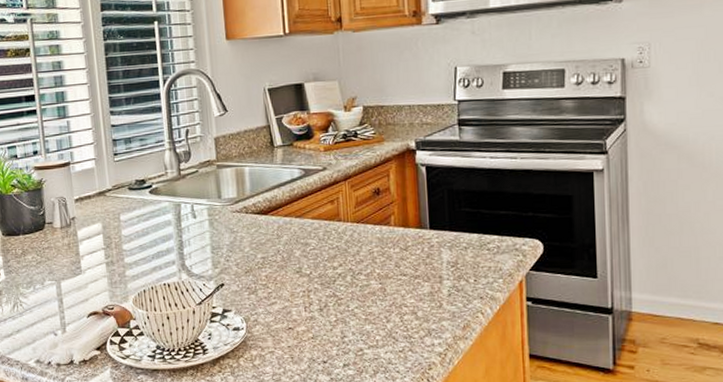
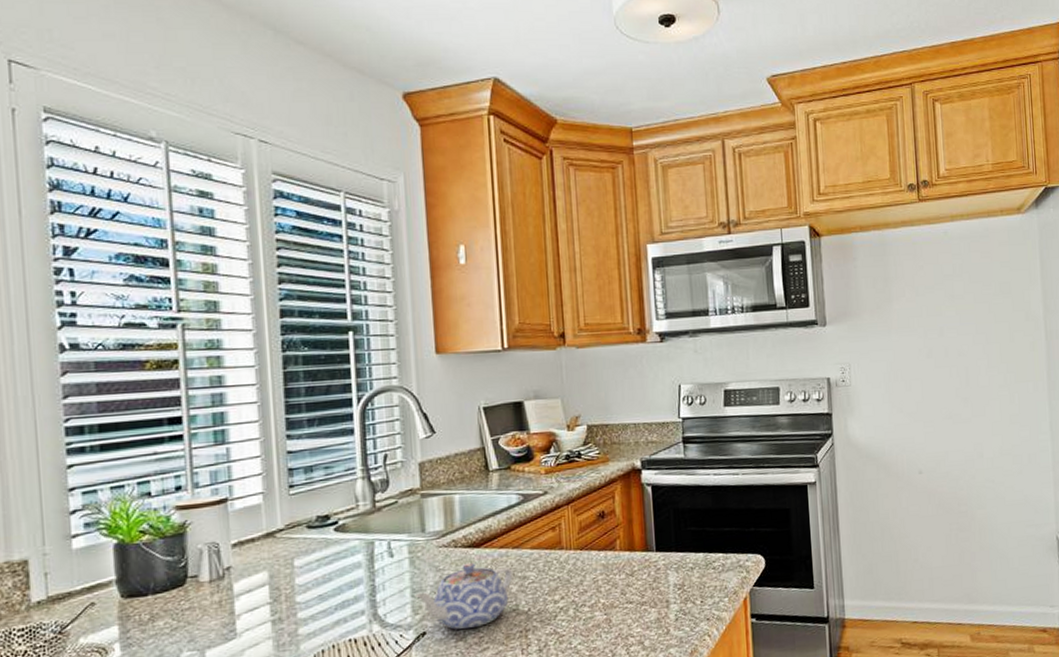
teapot: none [214,227,297,285] -> present [414,562,513,630]

